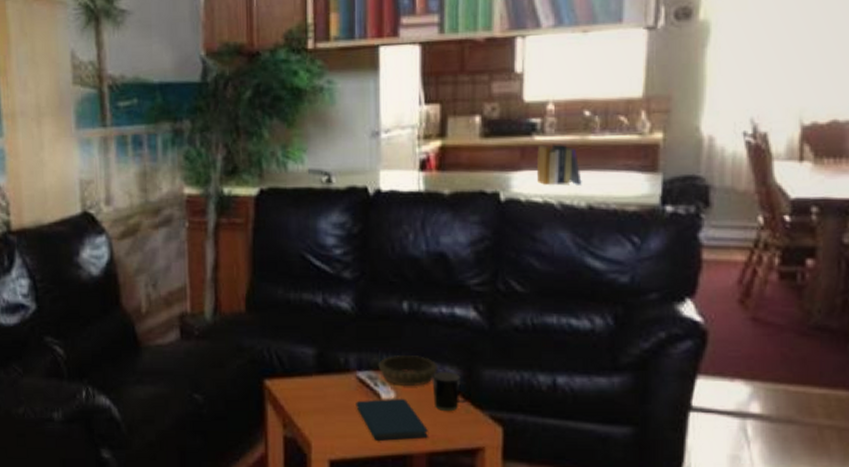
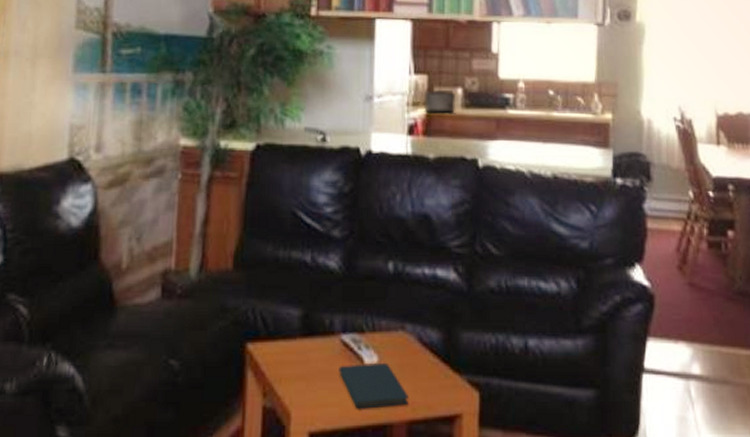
decorative bowl: present [378,356,437,386] -> none [362,317,419,349]
mug: present [432,371,469,412] -> none [413,333,449,377]
toaster: none [437,119,474,146] -> present [424,89,456,114]
books: present [536,143,582,186] -> none [509,117,548,156]

